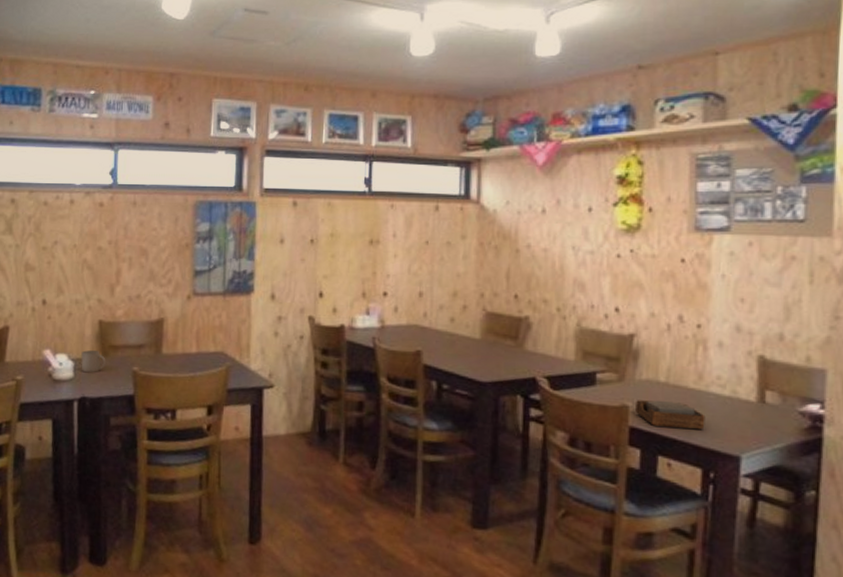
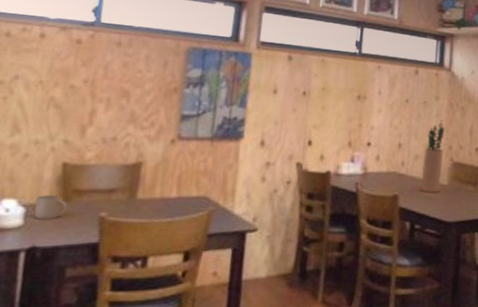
vase: none [447,263,475,349] -> present [421,120,445,193]

